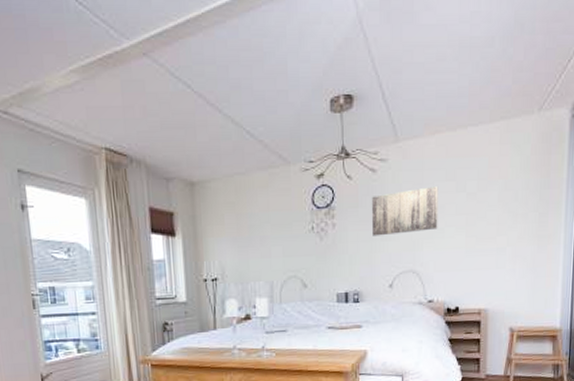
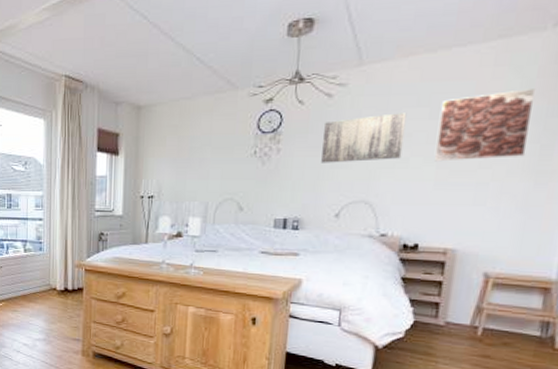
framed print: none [463,164,532,231] -> present [435,89,536,162]

